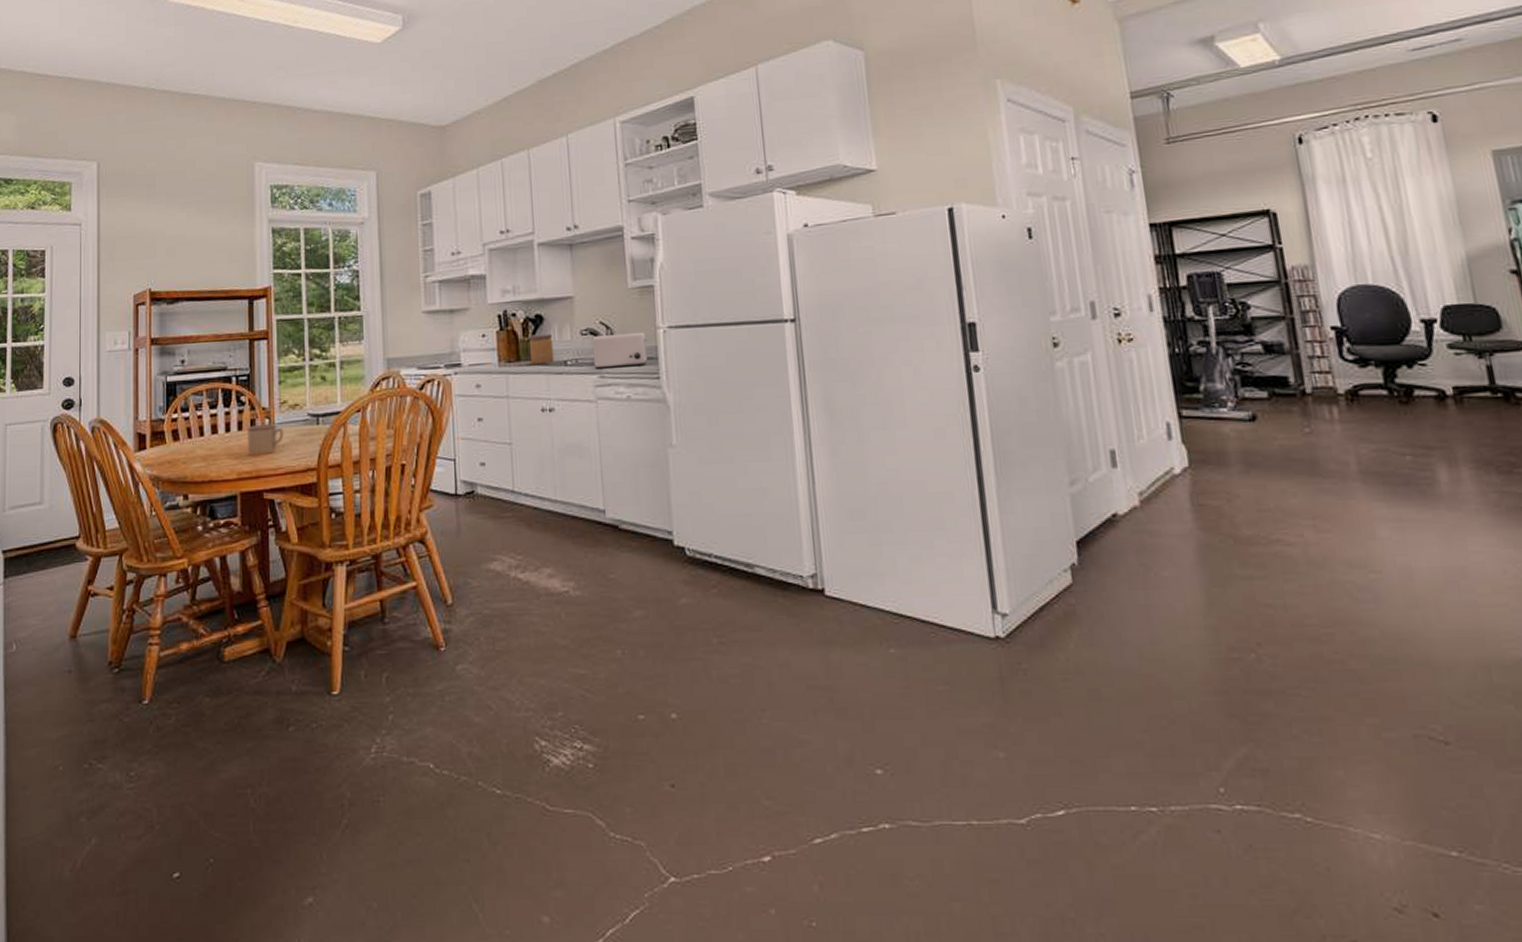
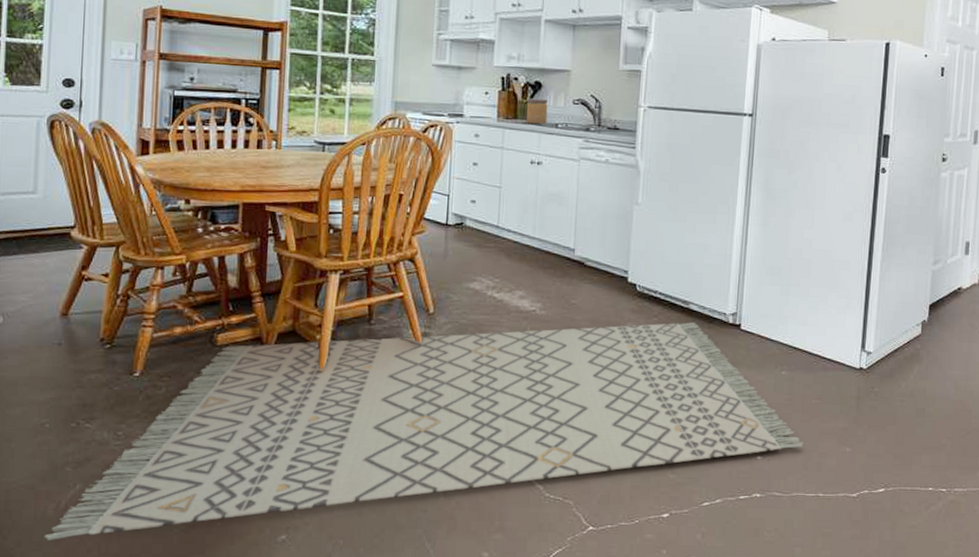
rug: none [61,591,938,909] -> present [43,322,804,540]
mug: present [246,423,284,456] -> none [252,145,290,173]
toaster: present [592,331,648,370] -> none [581,106,630,137]

